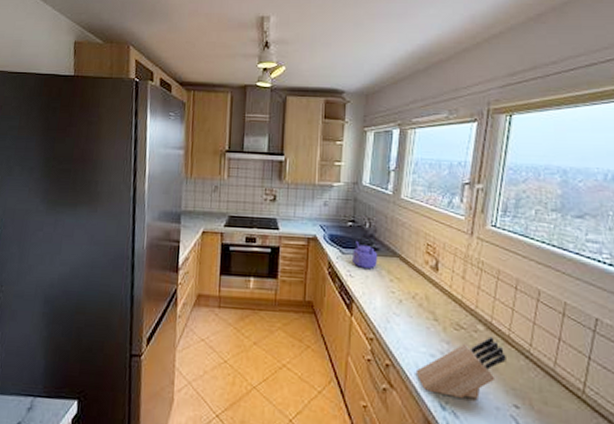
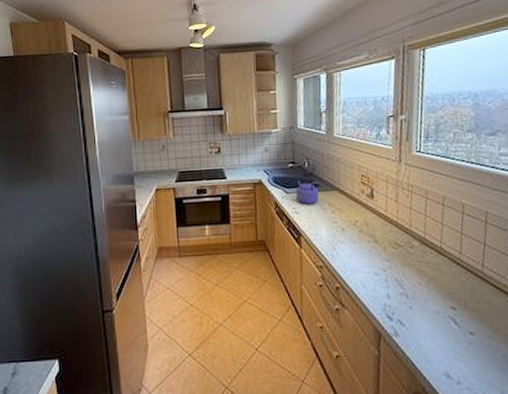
knife block: present [415,336,506,399] -> none [362,250,441,308]

